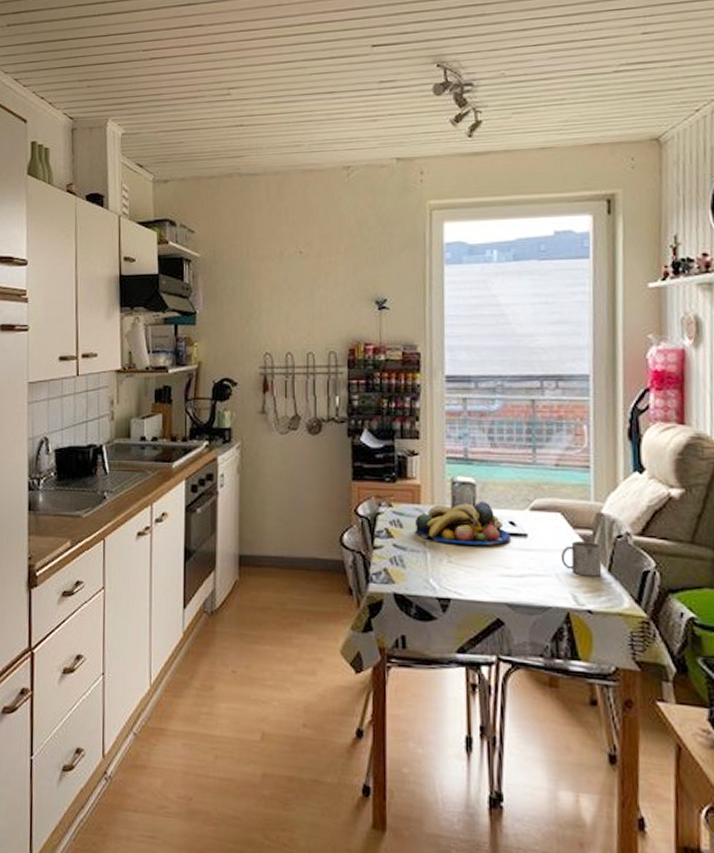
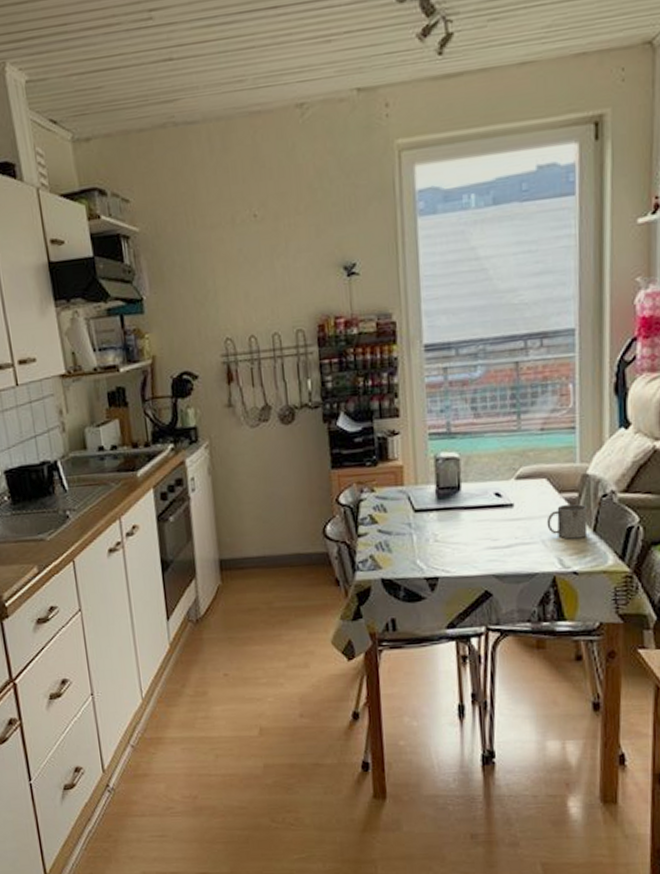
fruit bowl: present [414,500,510,546] -> none [398,475,497,523]

